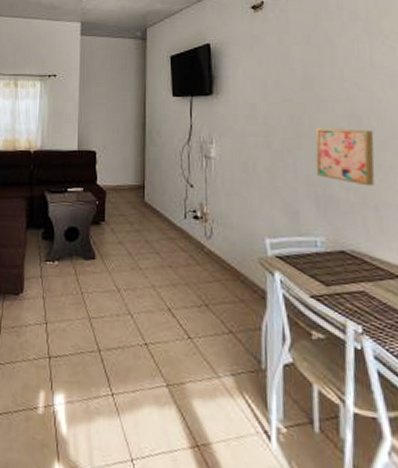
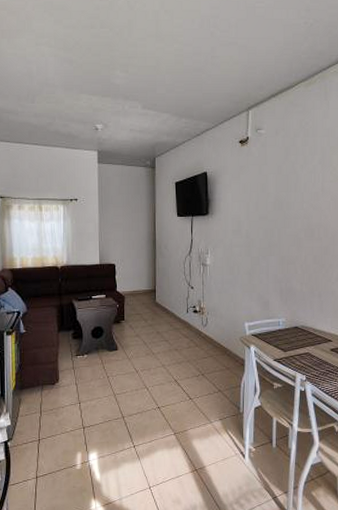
wall art: present [315,128,375,186] -> none [281,239,321,280]

